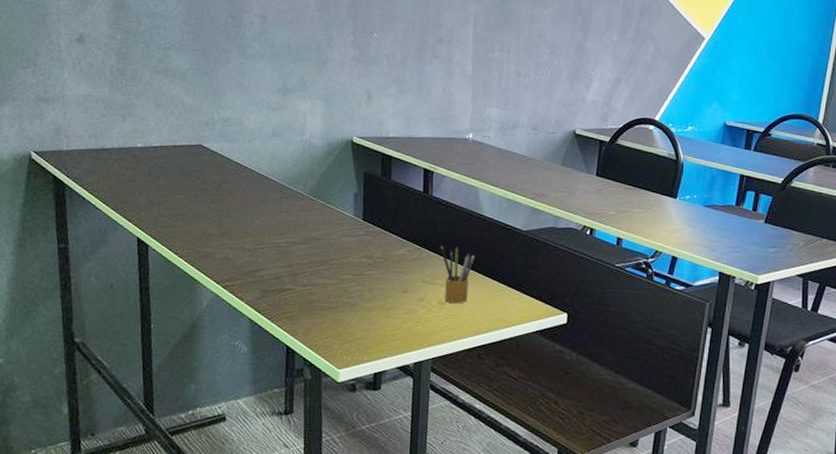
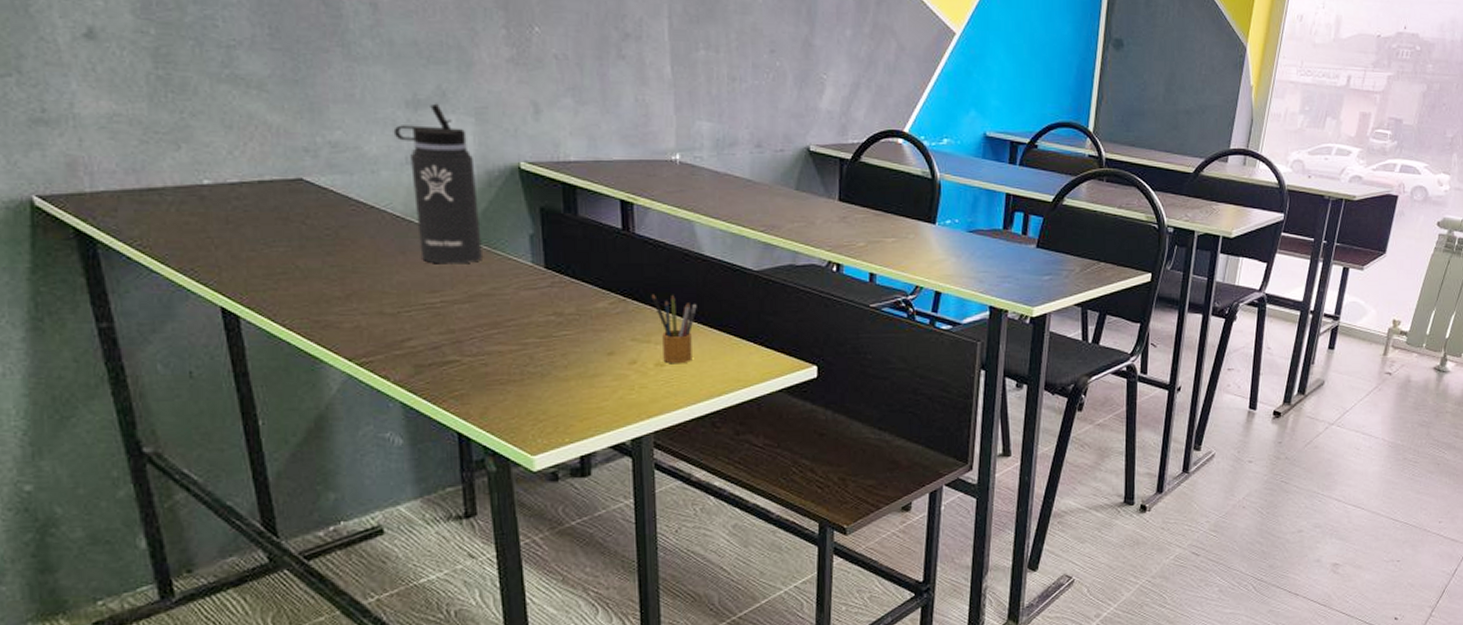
thermos bottle: none [266,90,320,214] -> present [393,103,482,264]

